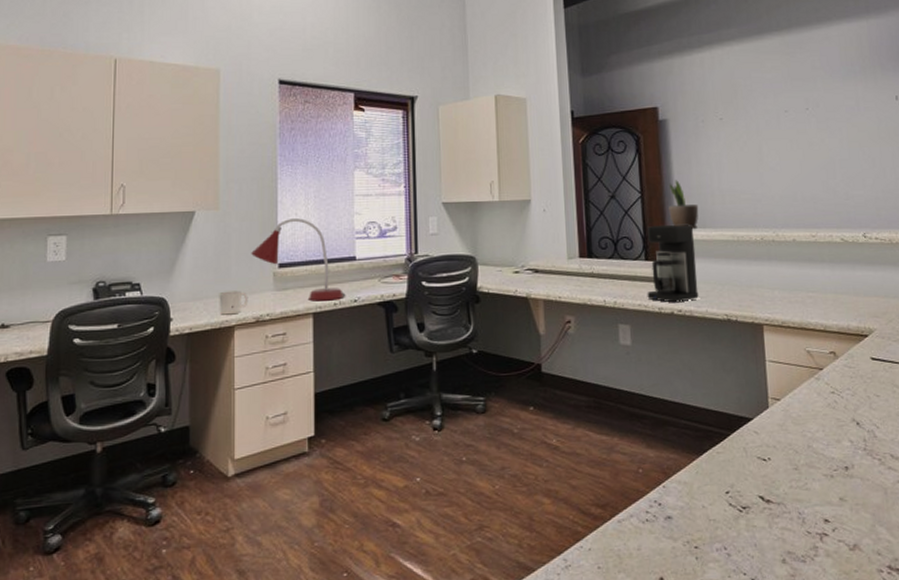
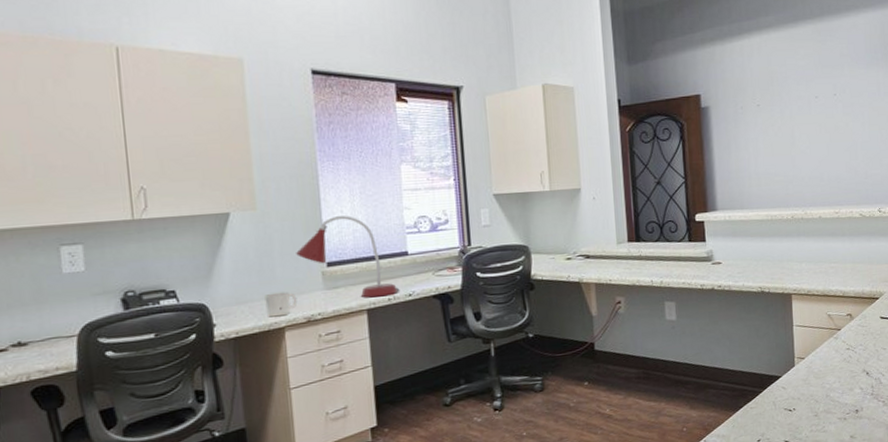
coffee maker: present [647,224,699,303] -> none [690,207,736,280]
potted plant: present [668,180,699,230] -> none [710,165,737,212]

